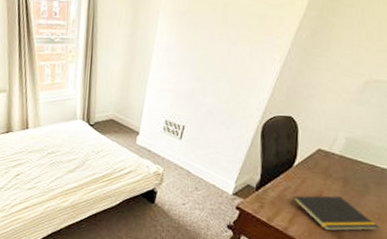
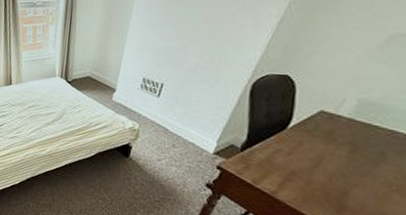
notepad: present [290,195,380,231] -> none [281,159,398,203]

